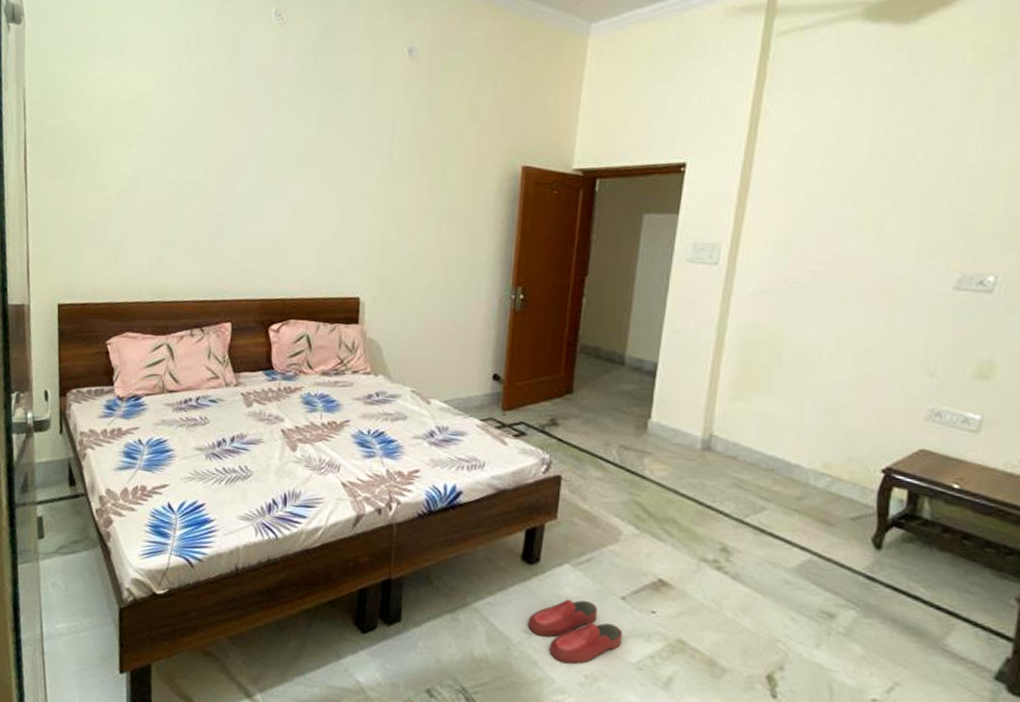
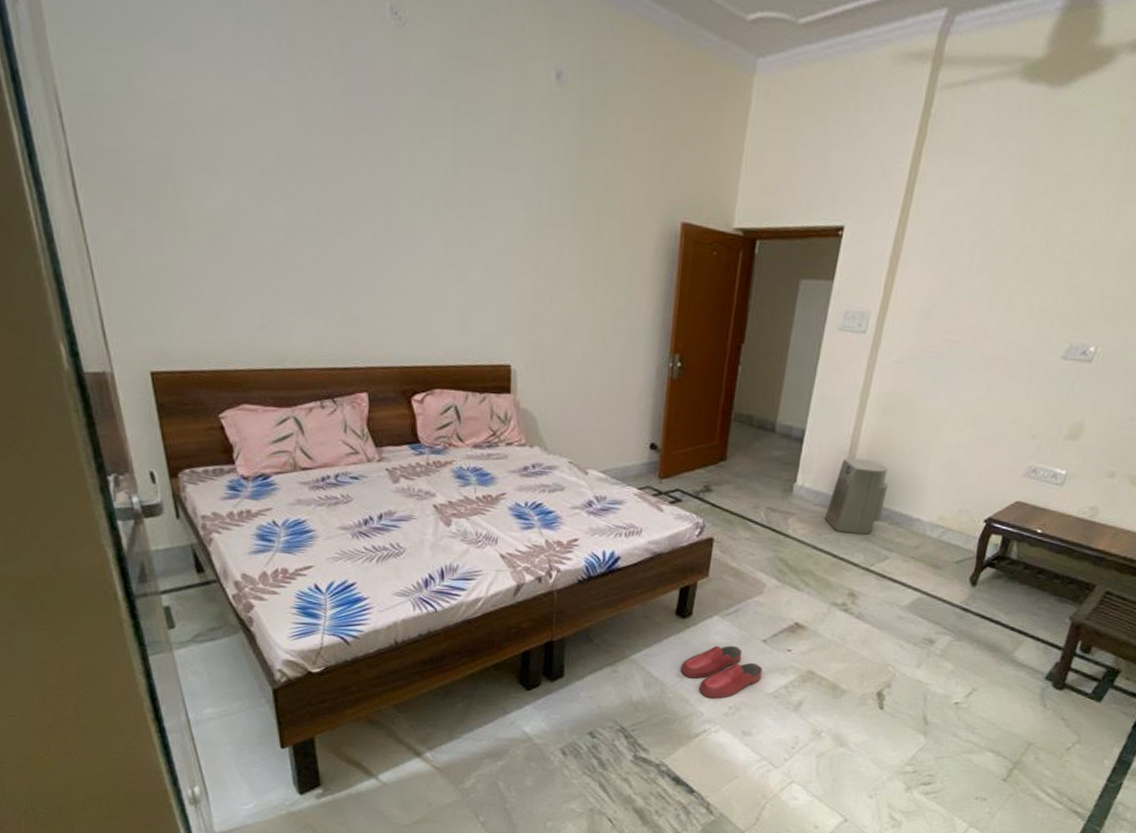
air purifier: none [685,394,758,481] -> present [824,458,889,535]

